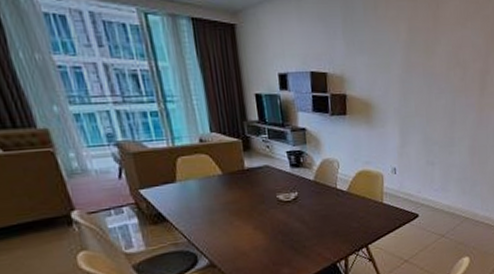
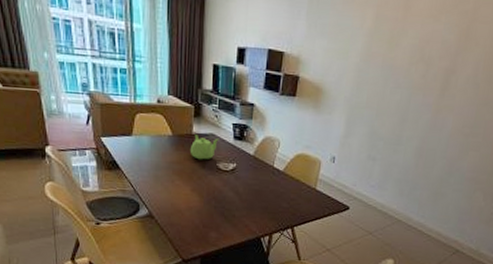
teapot: none [244,168,275,195] -> present [189,134,219,160]

